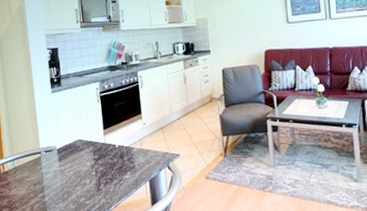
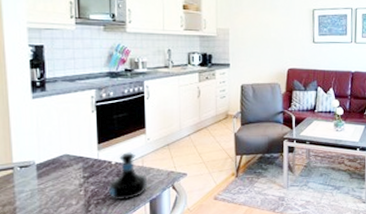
tequila bottle: none [114,136,146,180] -> present [108,152,147,201]

